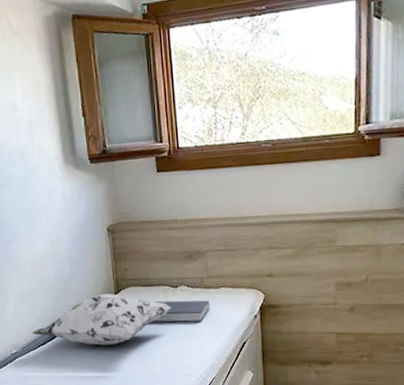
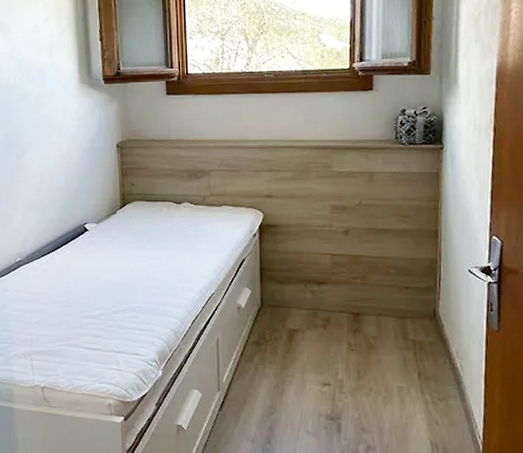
decorative pillow: present [32,293,171,346] -> none [37,207,174,257]
book: present [152,300,210,323] -> none [155,216,211,239]

